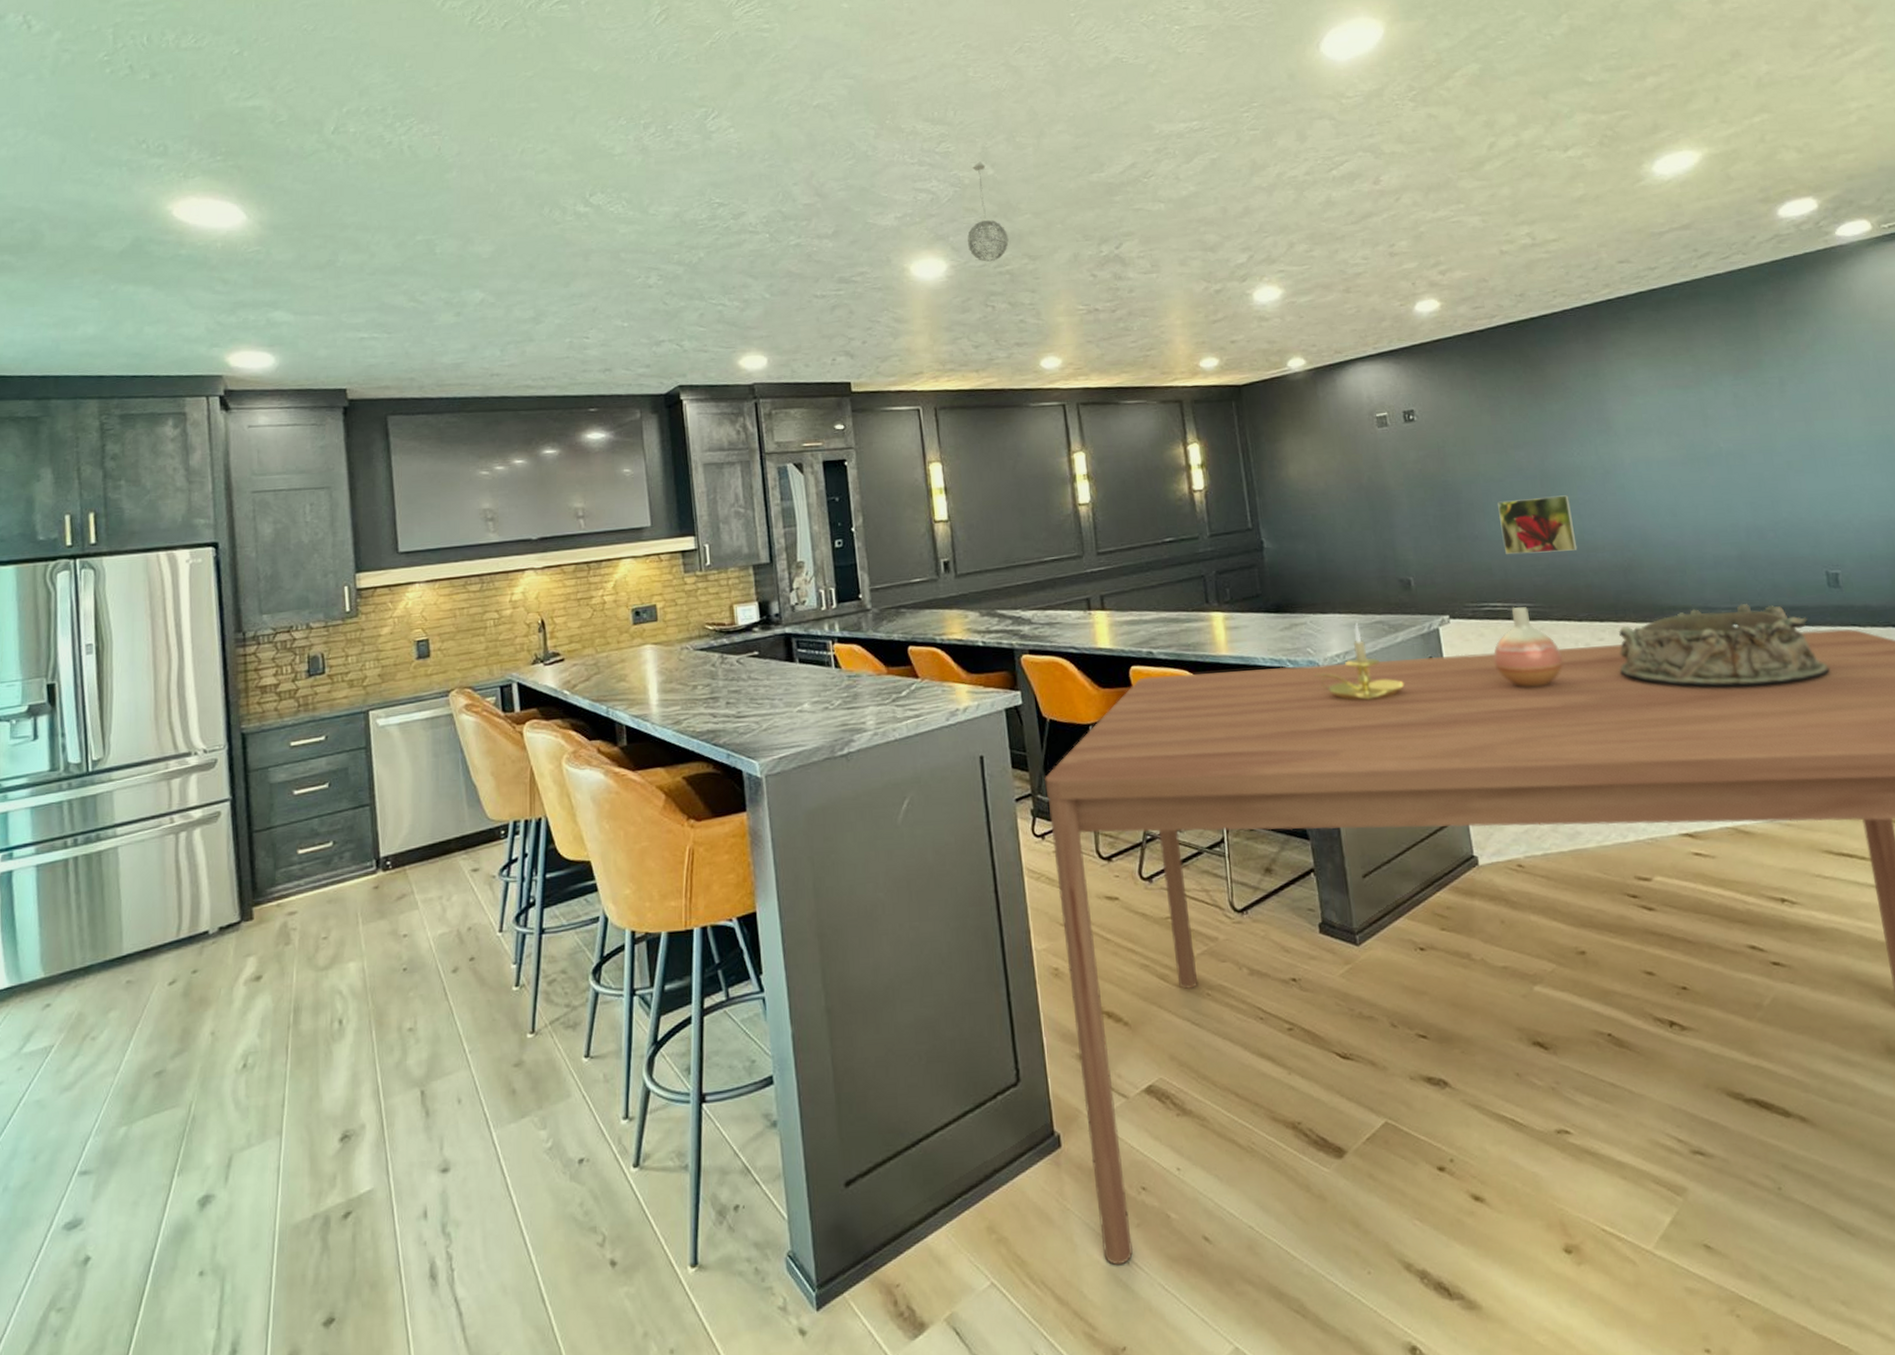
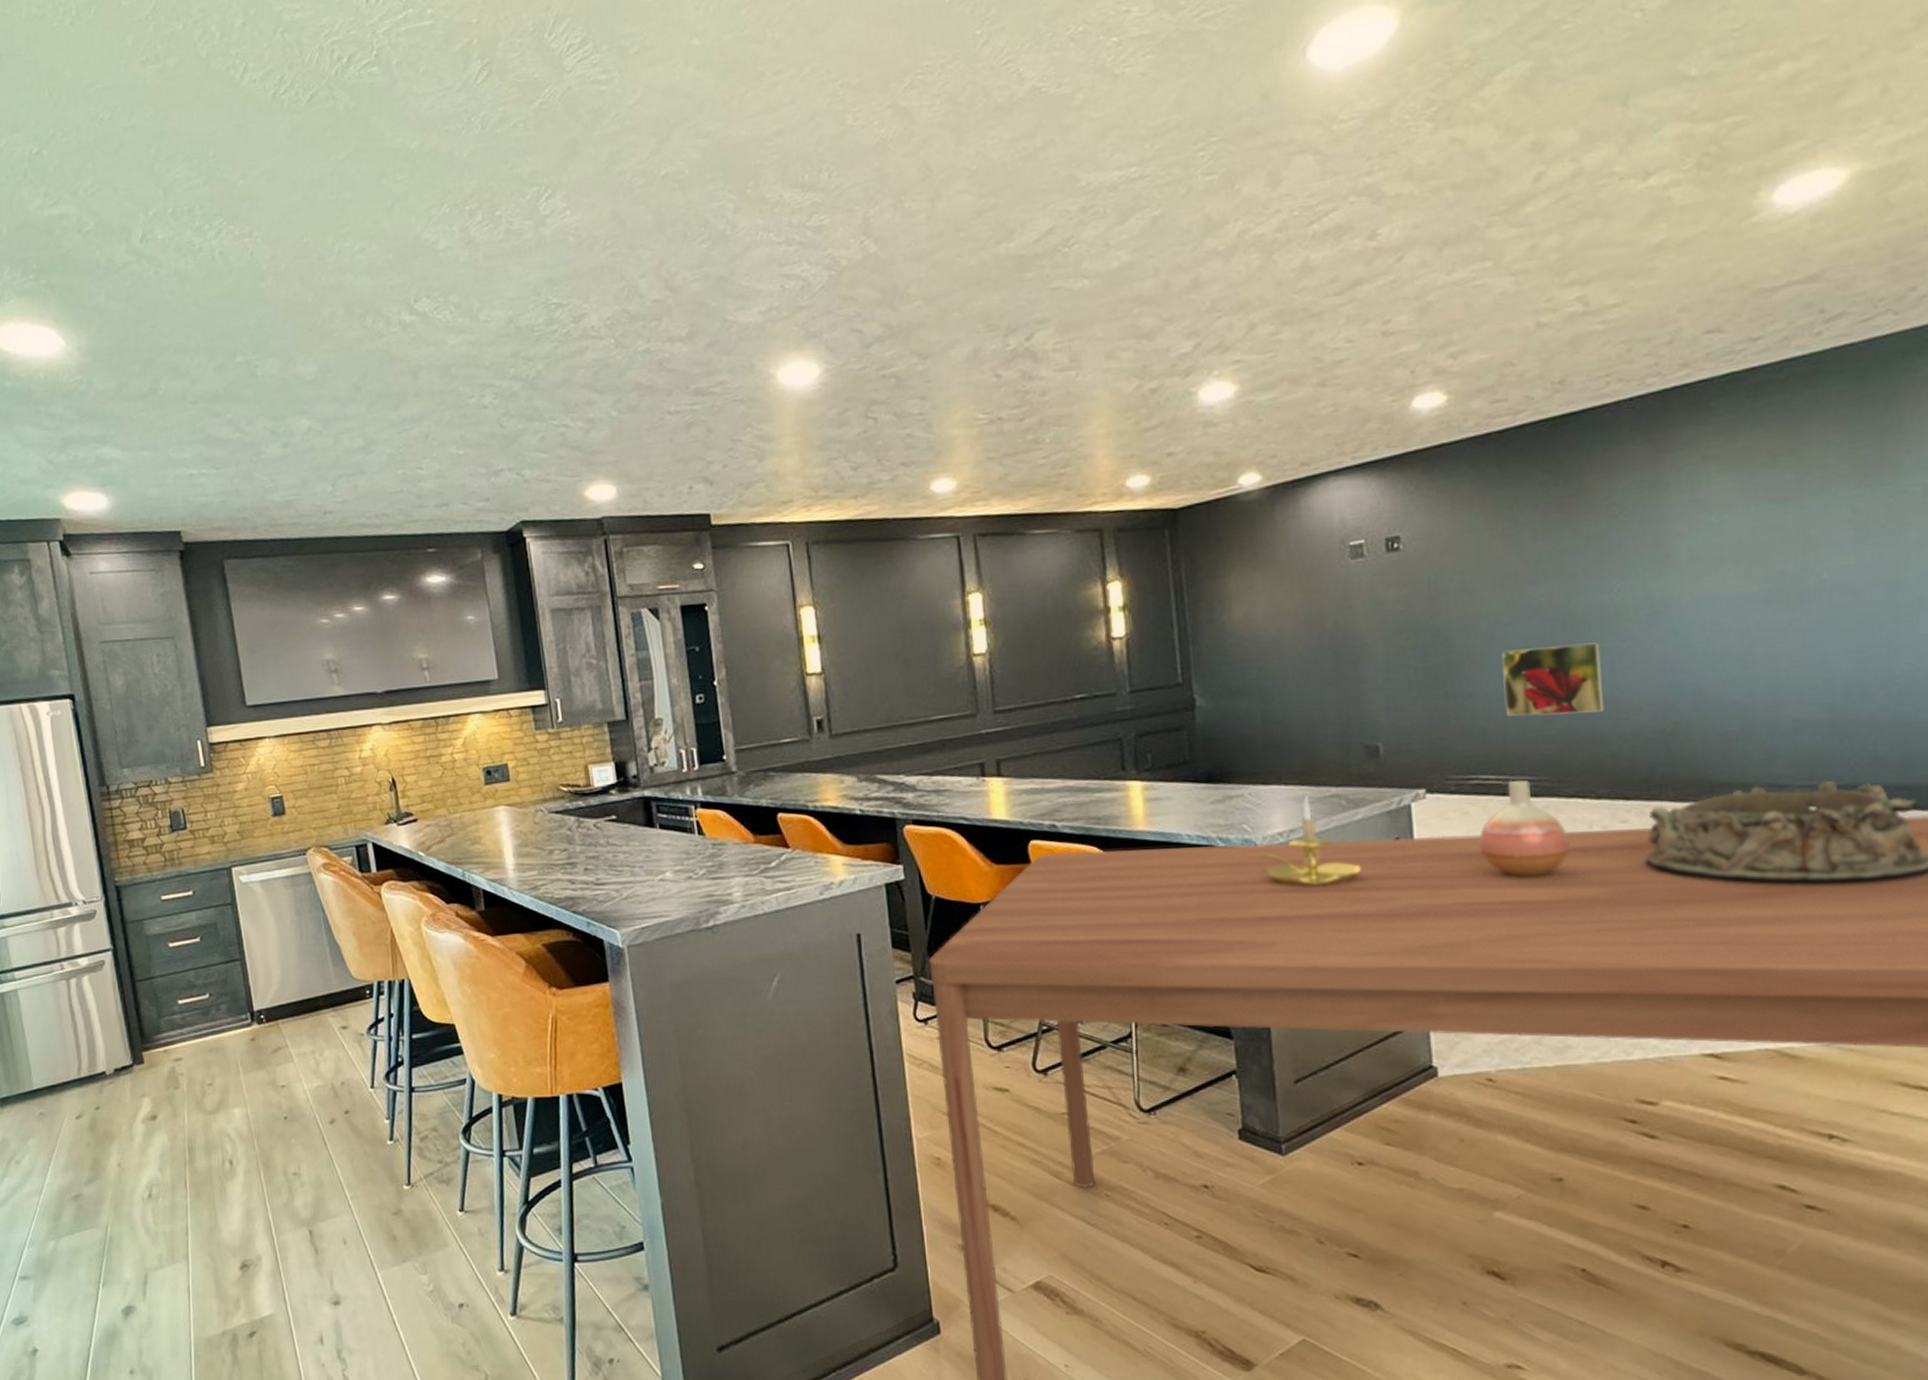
pendant light: present [968,161,1009,262] -> none [845,236,895,363]

